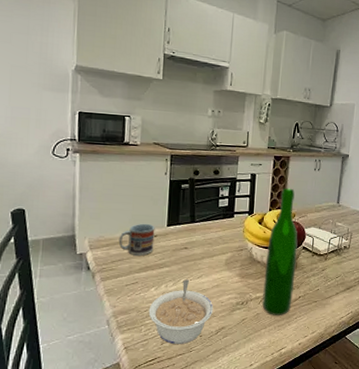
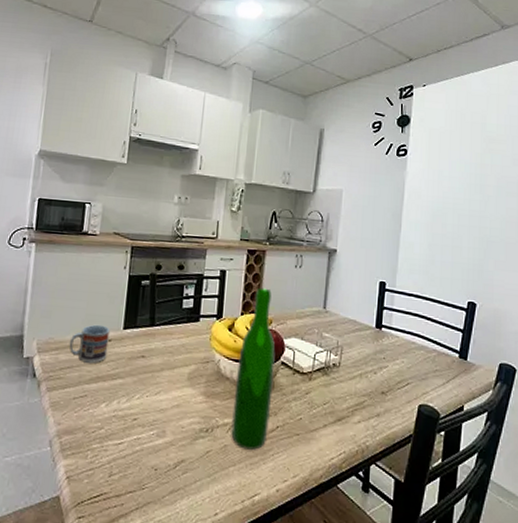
legume: present [148,279,214,345] -> none [96,395,173,479]

